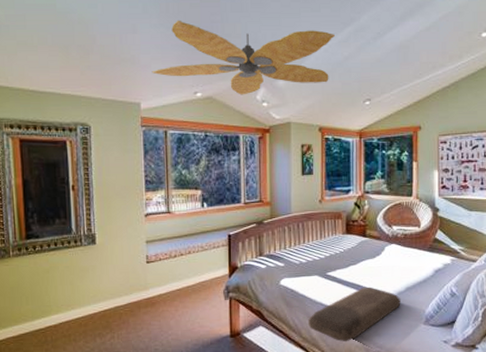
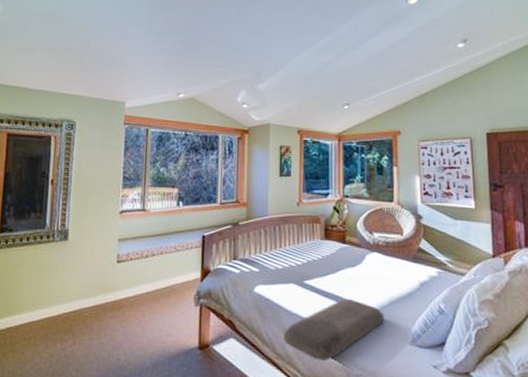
ceiling fan: present [151,20,335,95] -> none [138,27,314,97]

